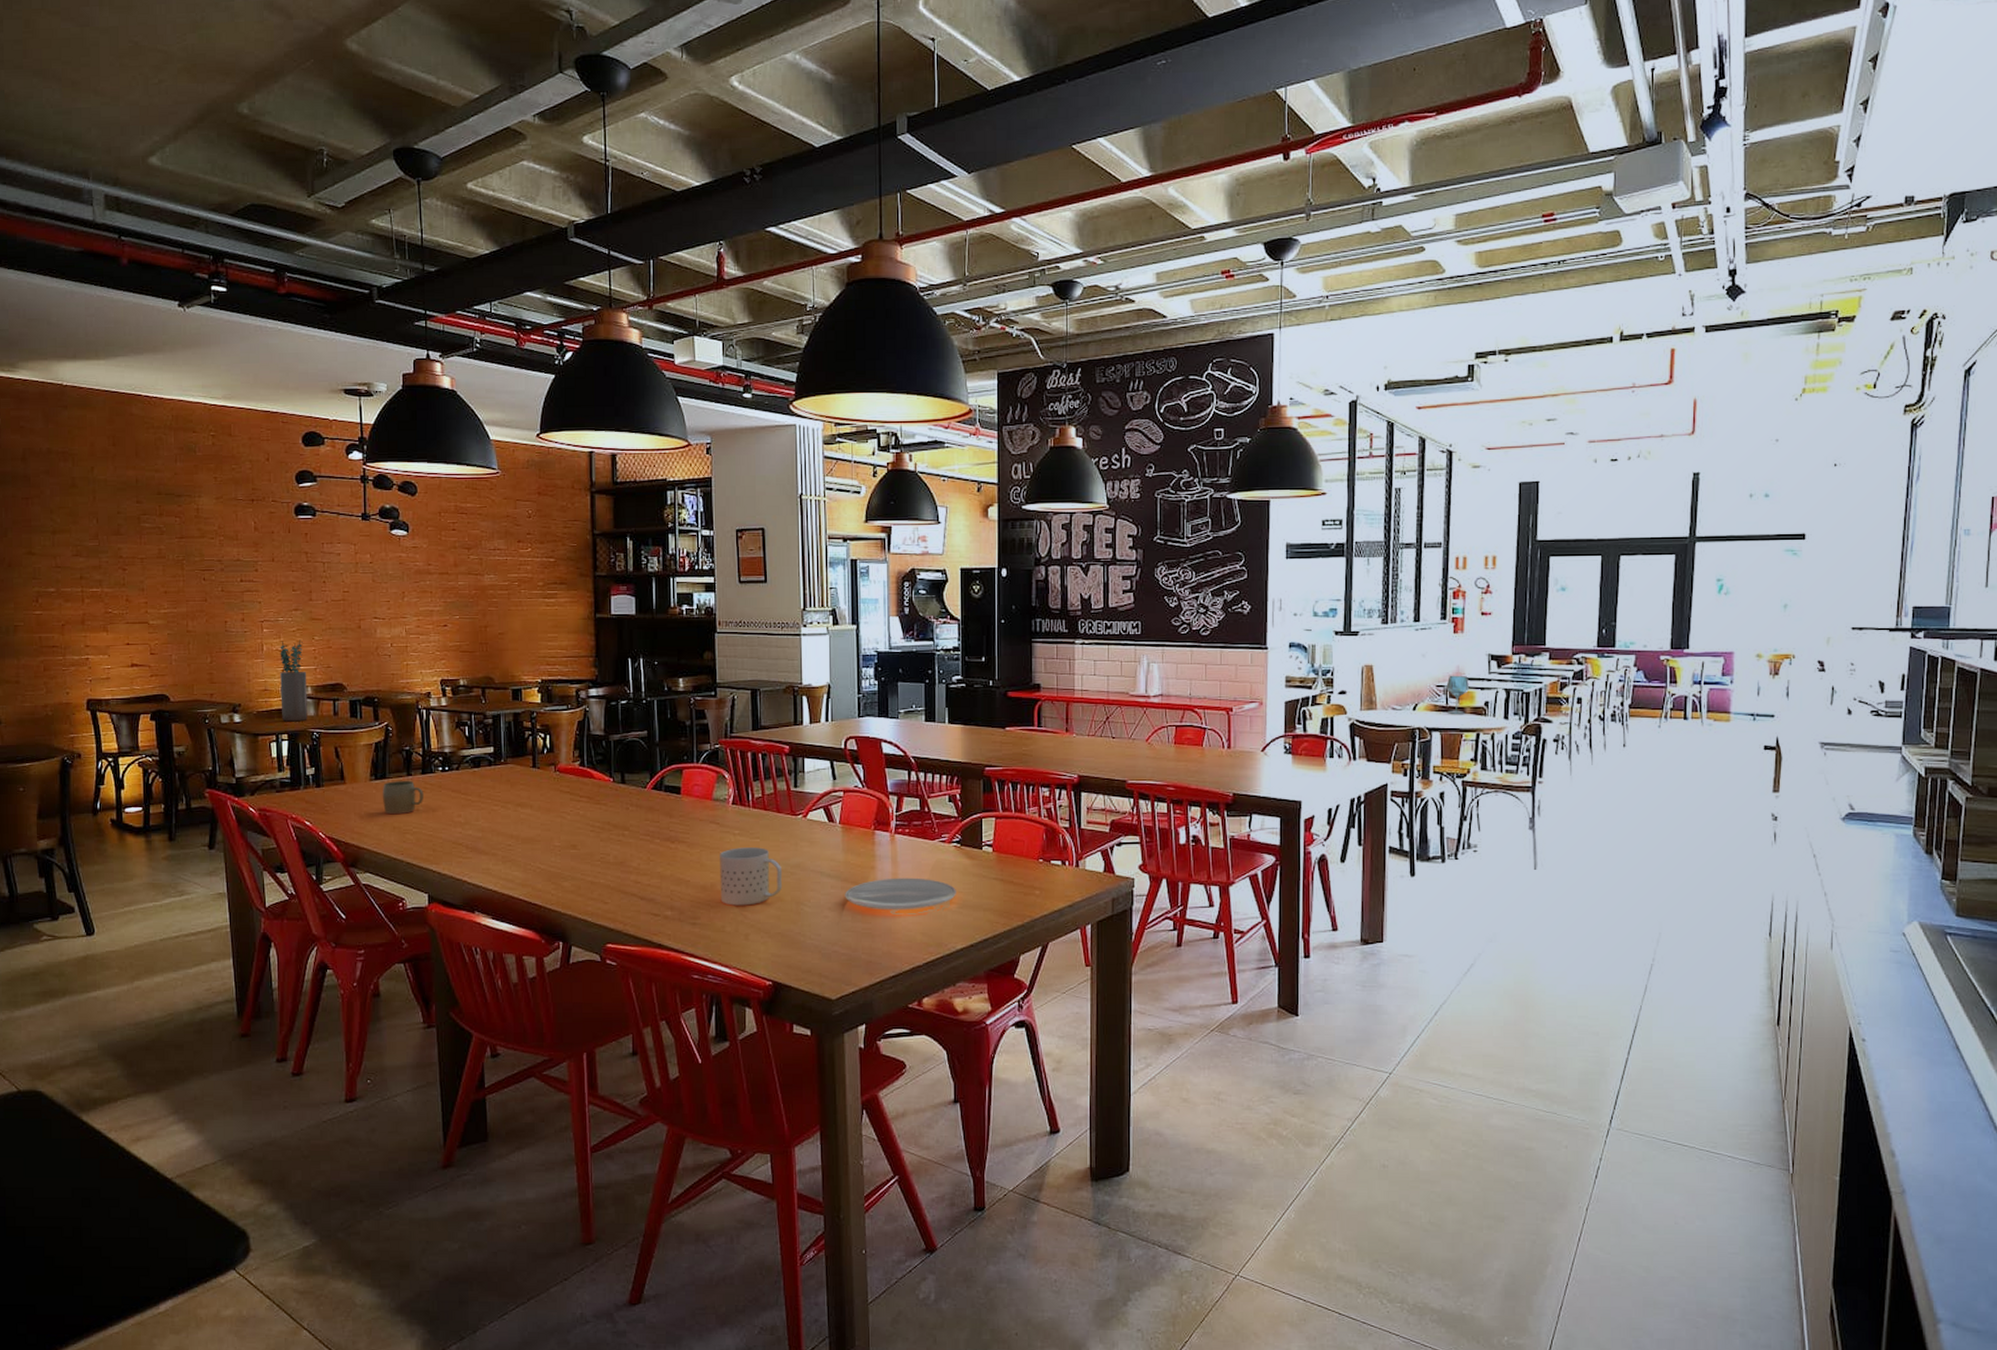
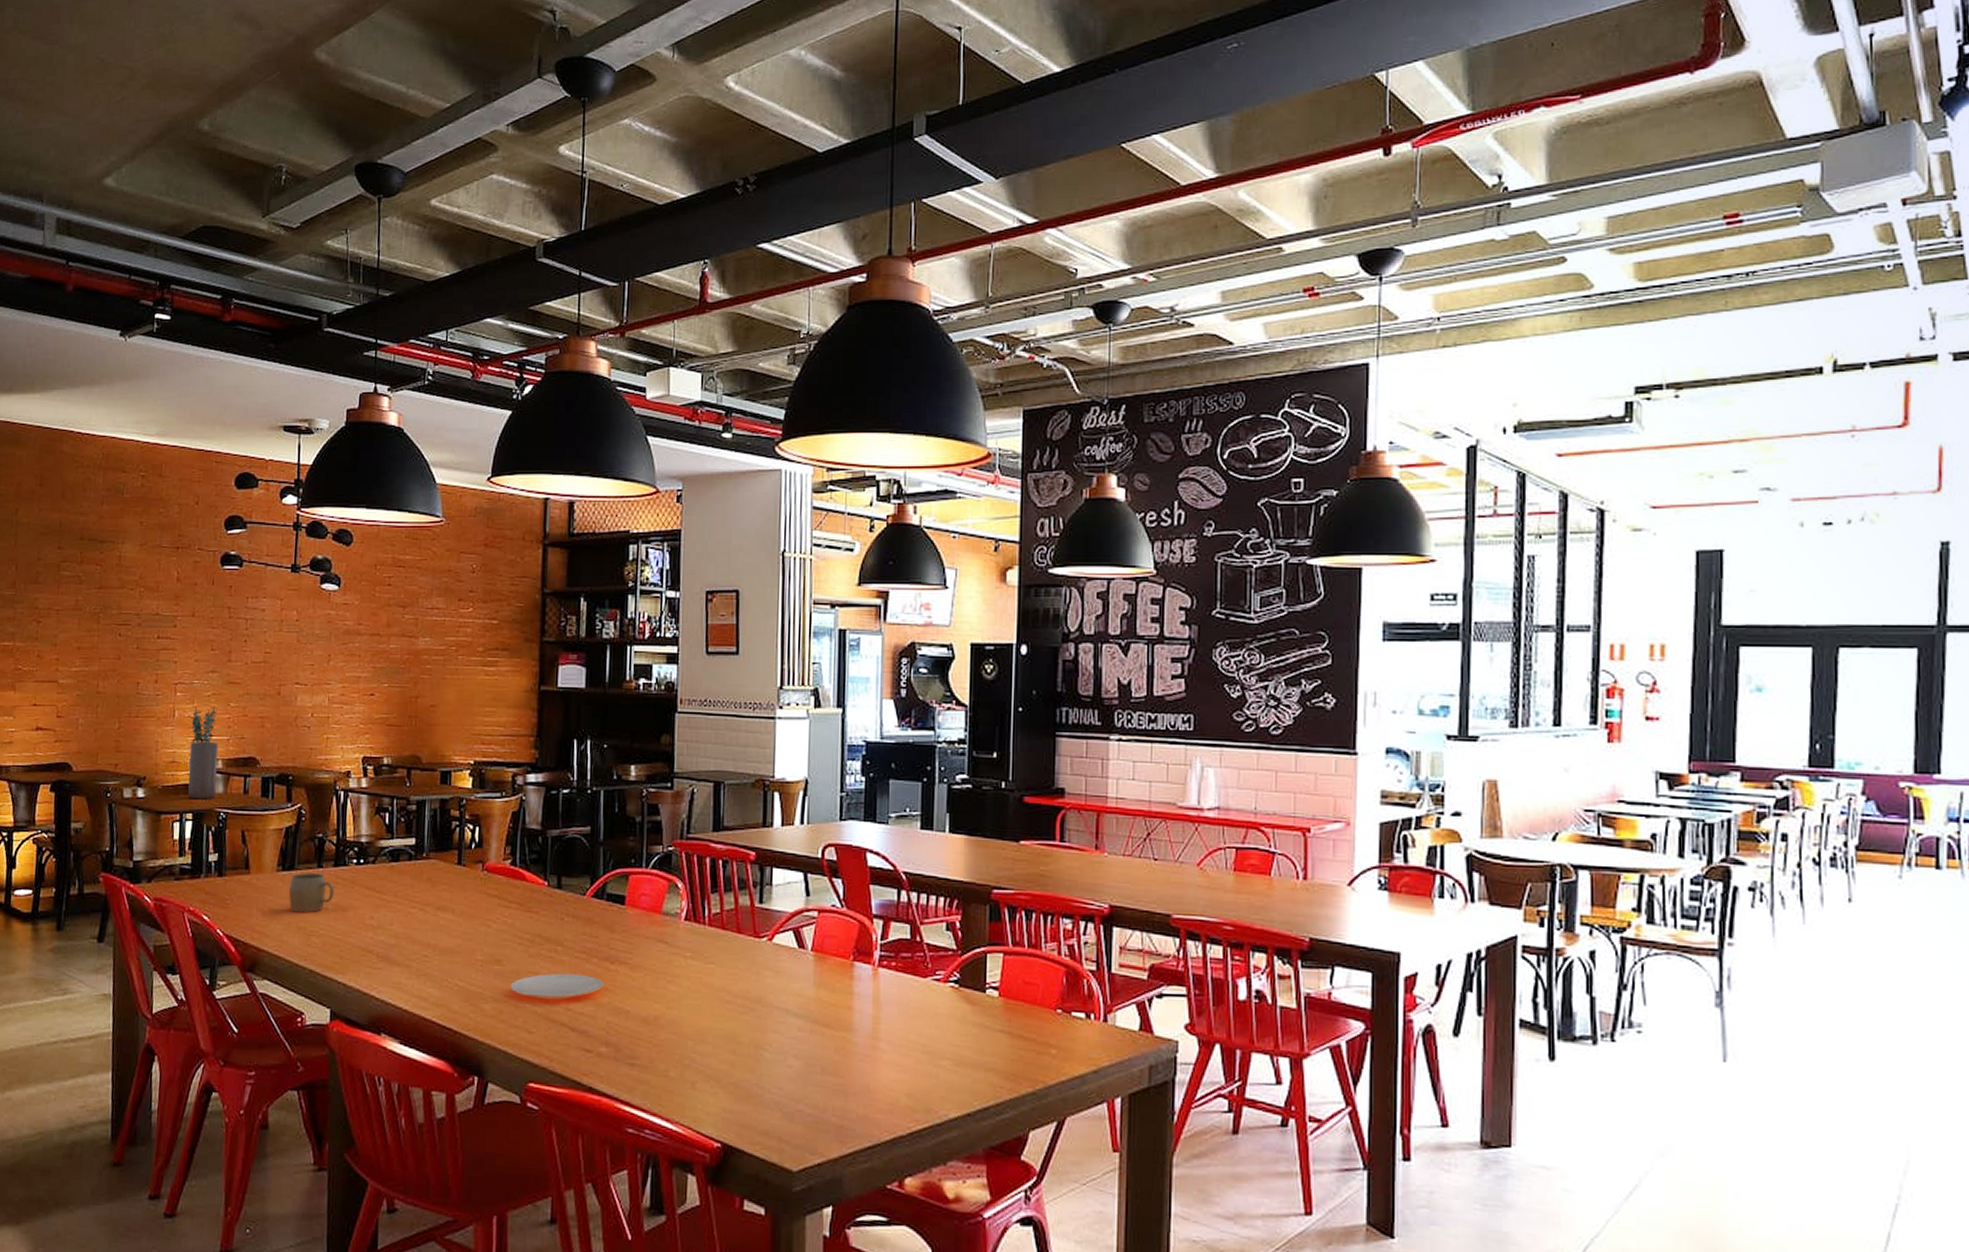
plate: none [586,853,666,876] -> present [510,973,604,1000]
mug: present [720,847,783,906] -> none [665,973,741,1046]
plate: present [845,878,956,911] -> none [814,1022,951,1065]
wine glass: present [1446,675,1470,714] -> none [1598,797,1631,848]

